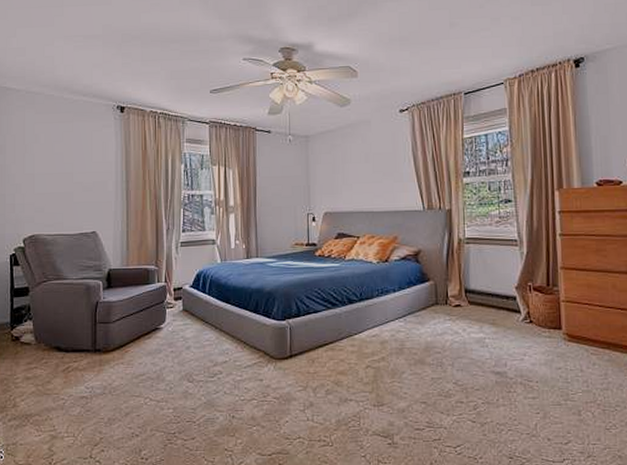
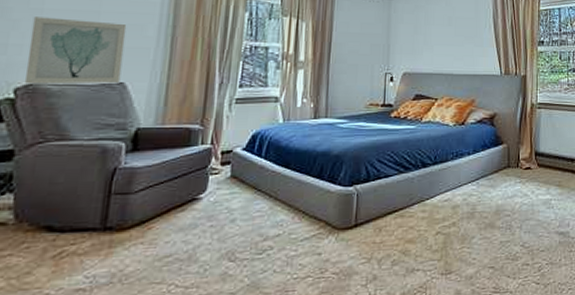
wall art: none [28,180,93,235] -> present [25,17,127,85]

